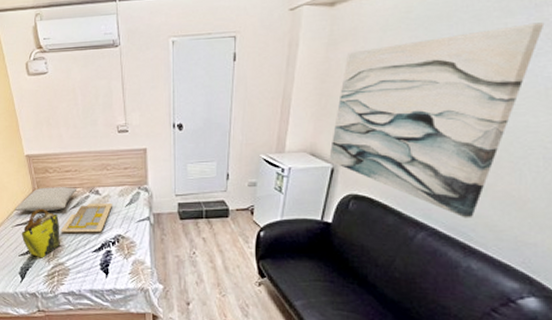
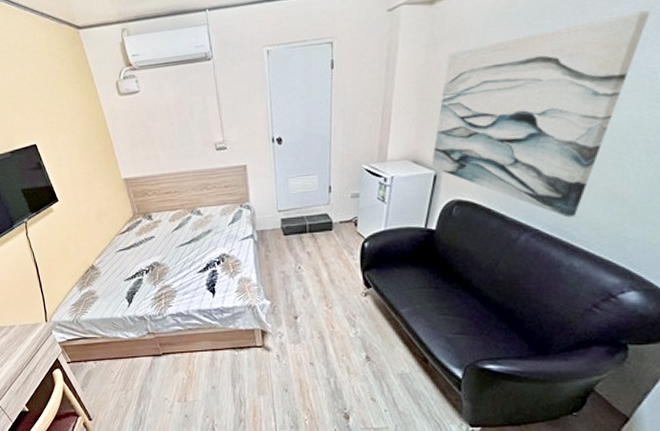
pillow: present [14,187,78,212] -> none [116,209,179,237]
tote bag: present [21,208,60,258] -> none [125,232,165,282]
serving tray: present [60,203,112,233] -> none [164,223,215,255]

